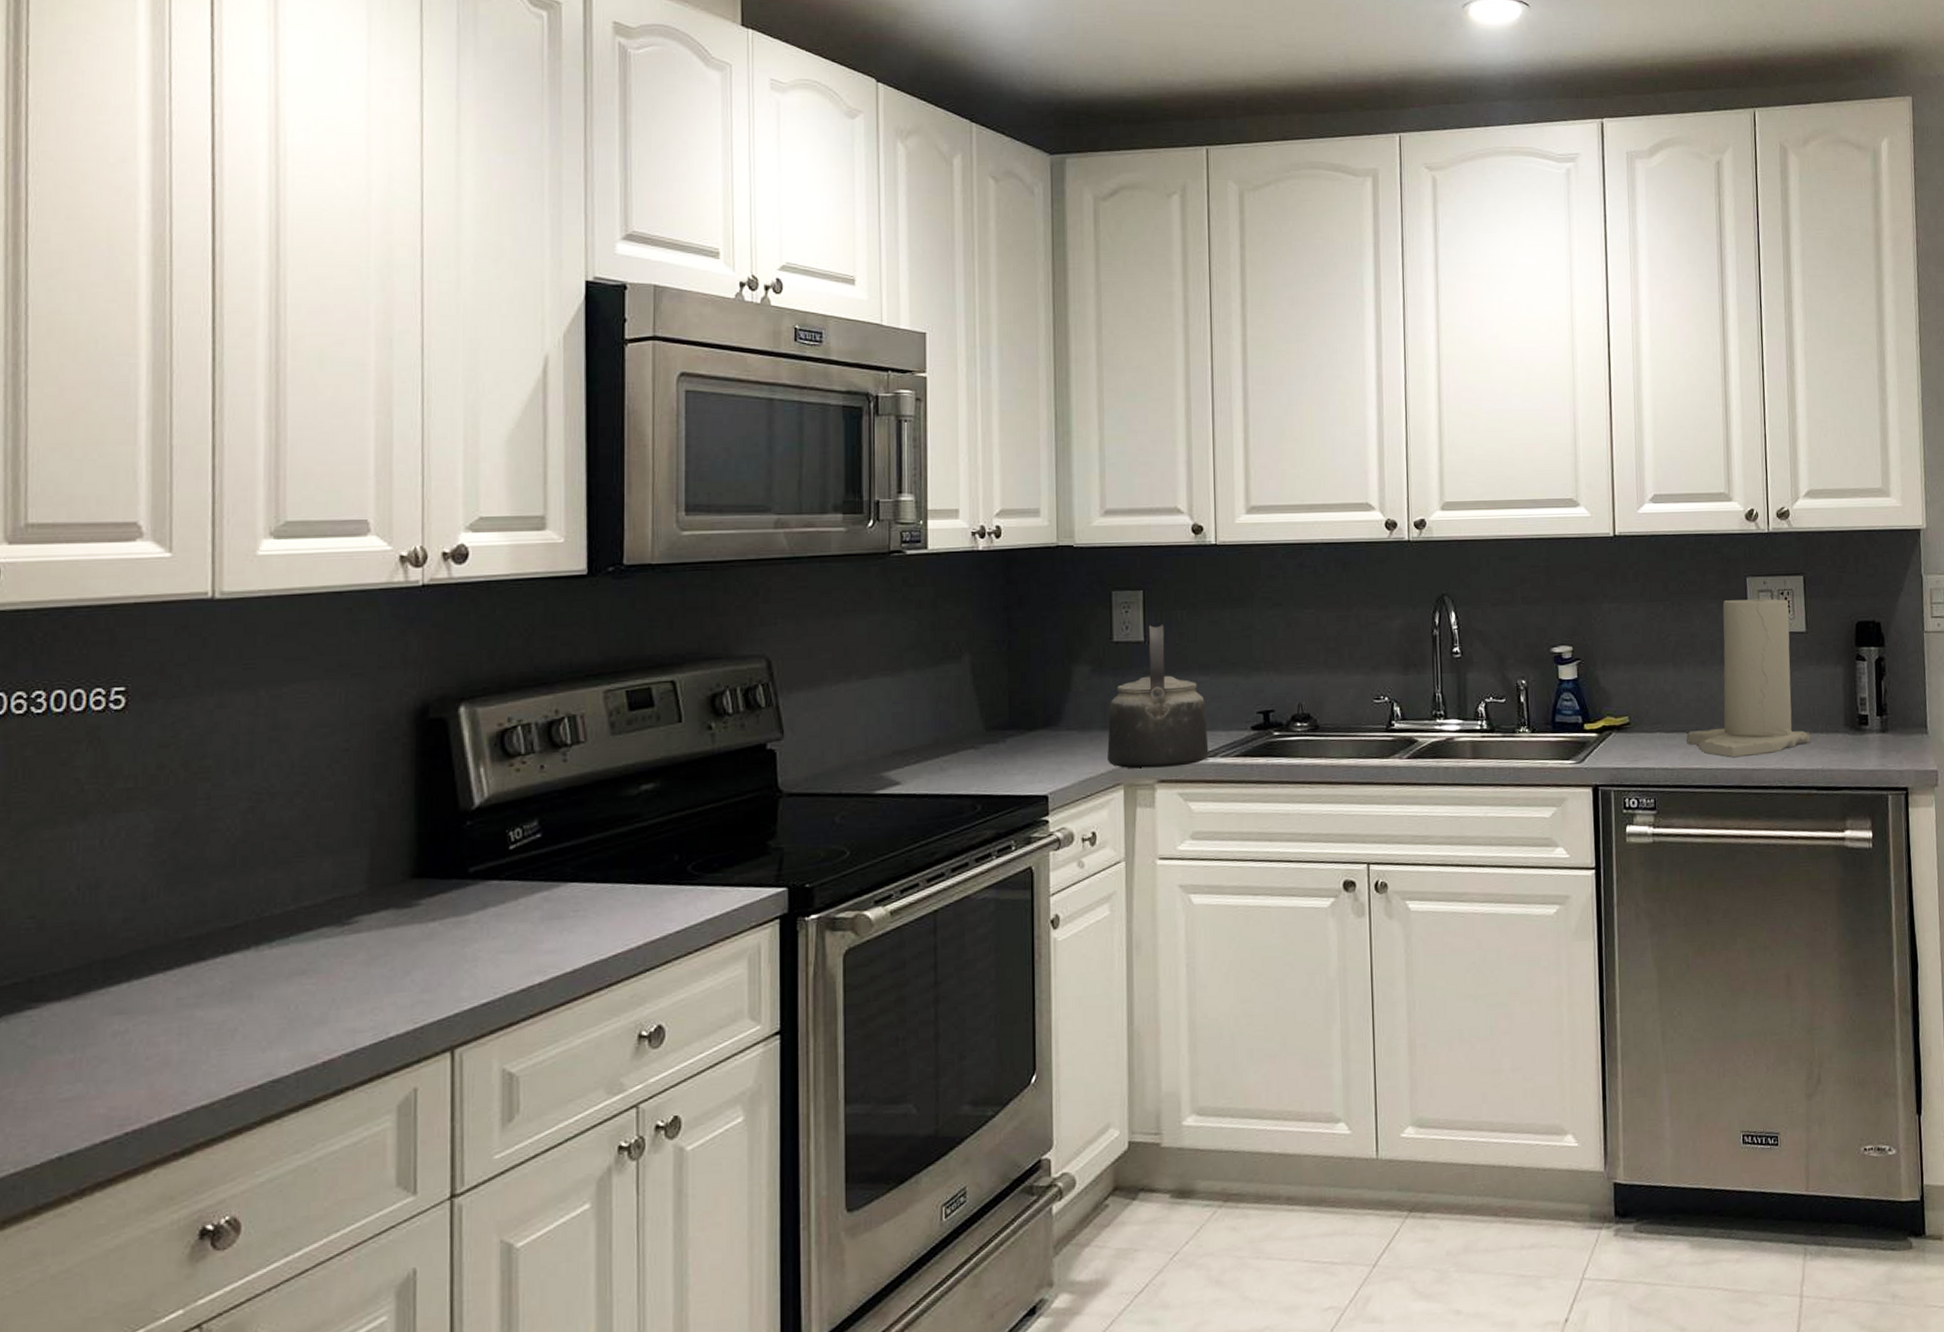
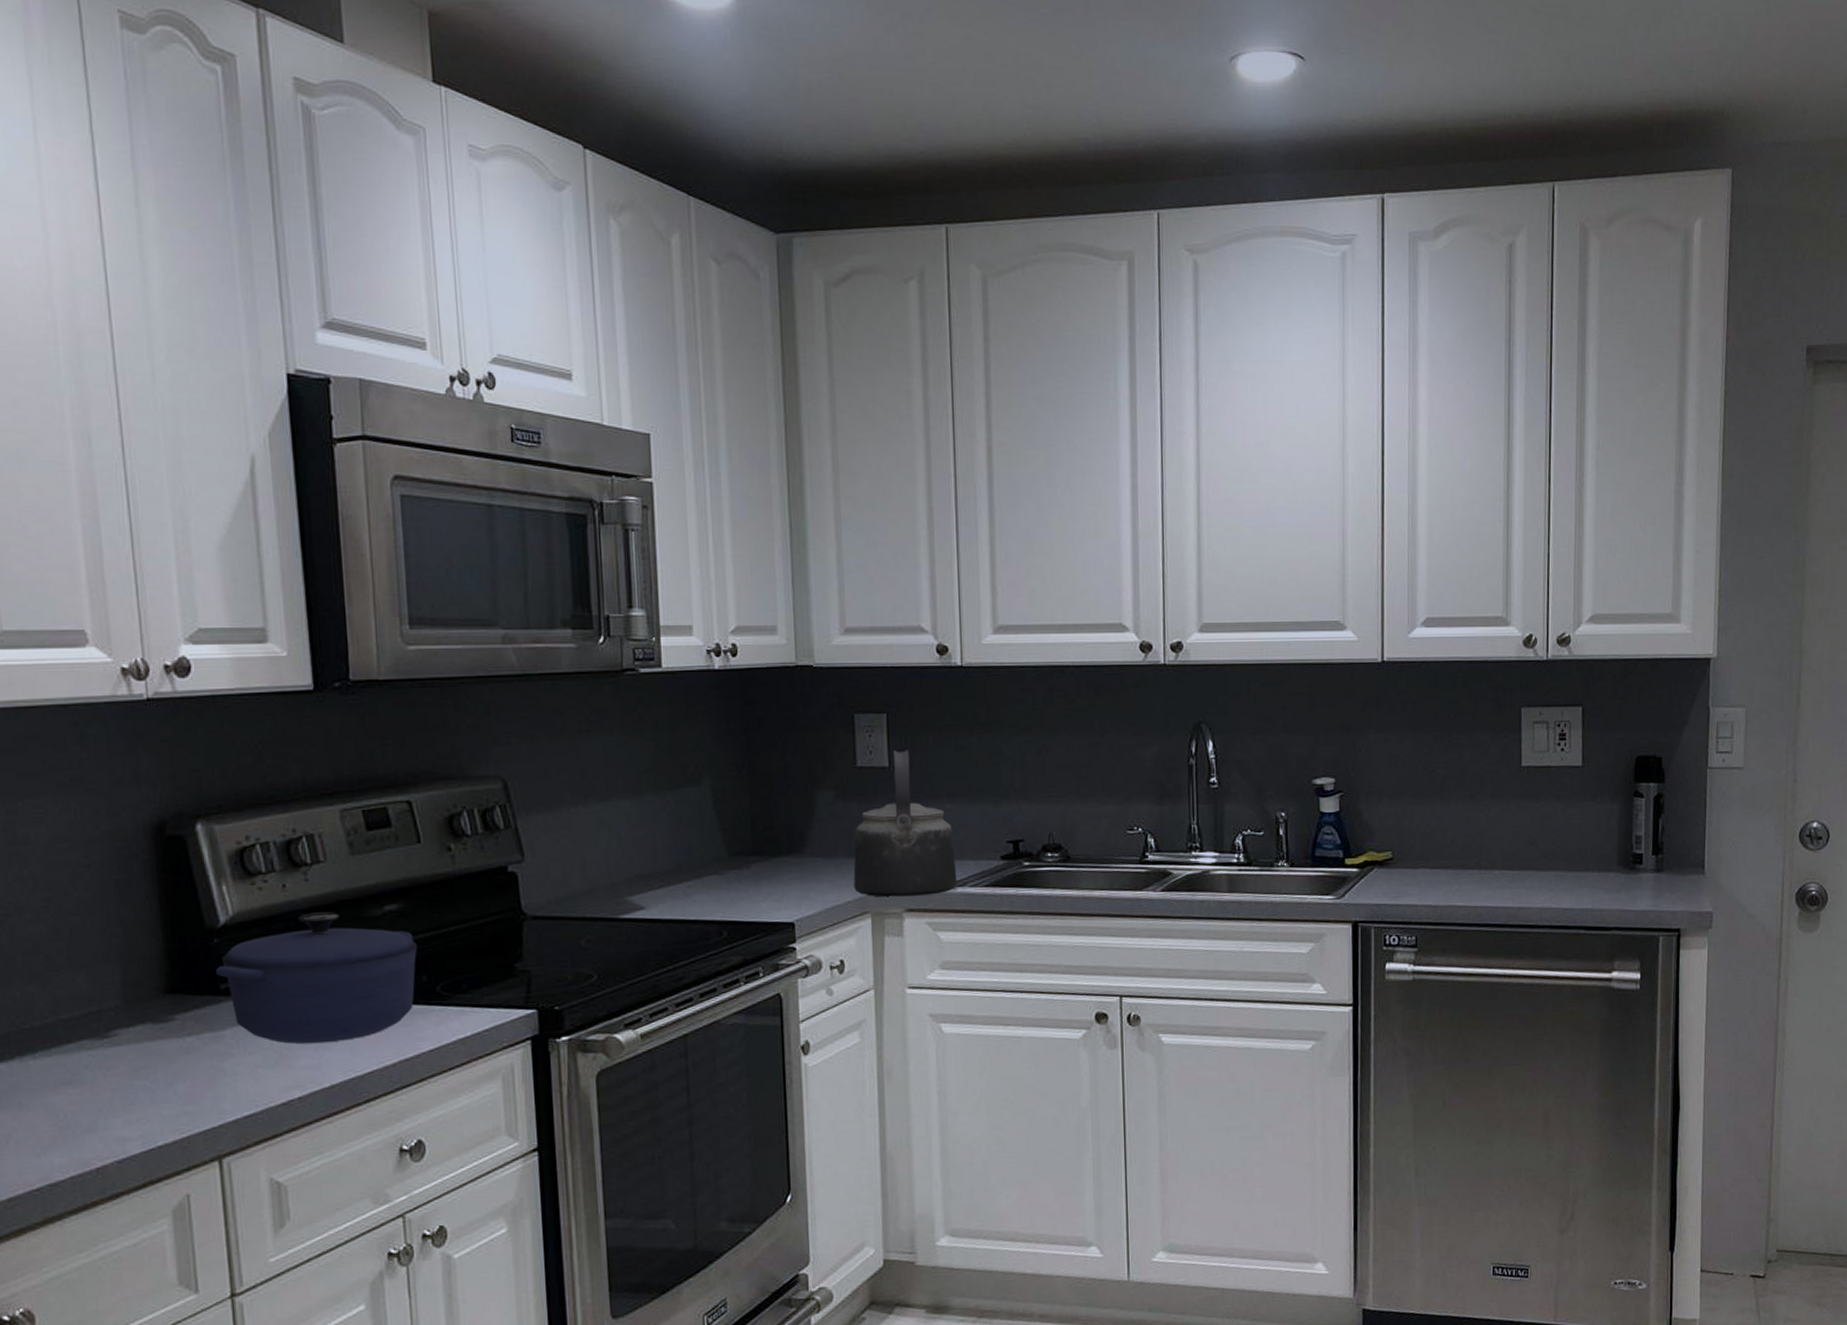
cooking pot: none [466,792,671,928] -> present [216,912,417,1044]
paper towel: present [1686,599,1811,758] -> none [1451,731,1582,896]

